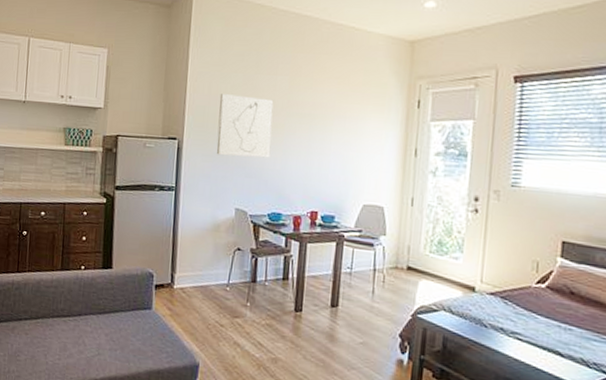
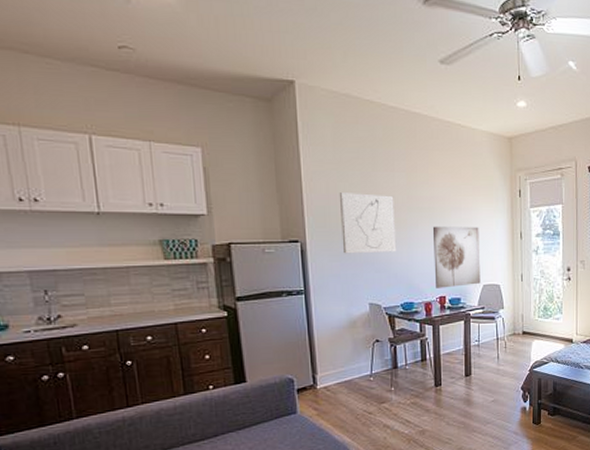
wall art: none [308,134,365,203] -> present [432,226,481,288]

